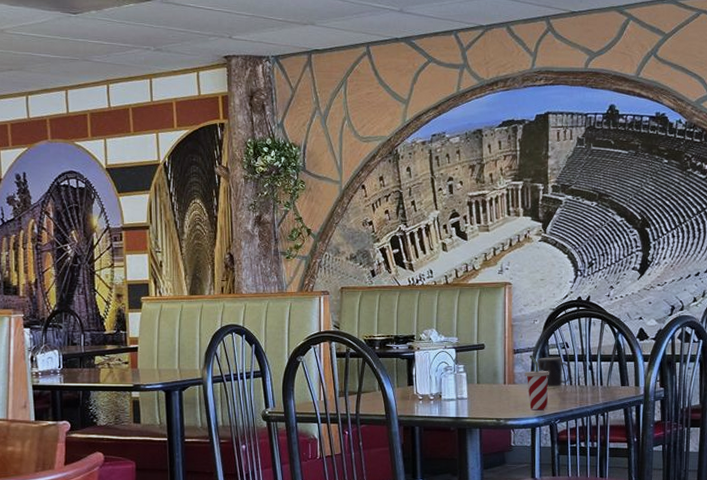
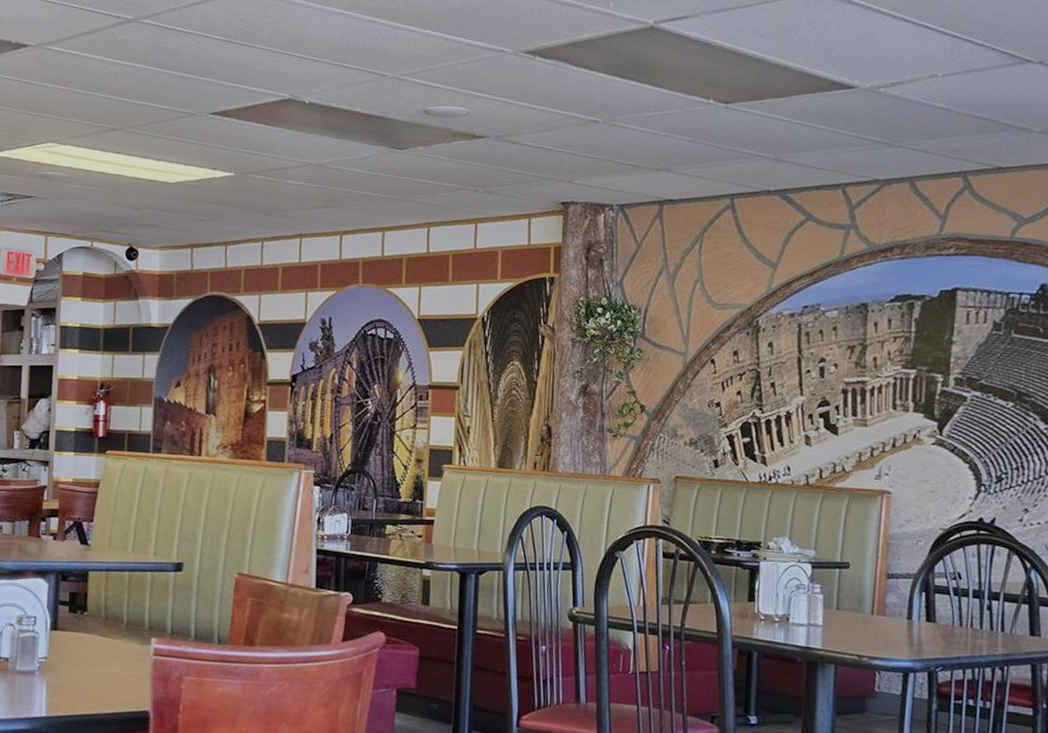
beverage cup: present [524,355,550,409] -> none [899,582,934,652]
mug: present [537,357,570,389] -> none [917,587,962,629]

